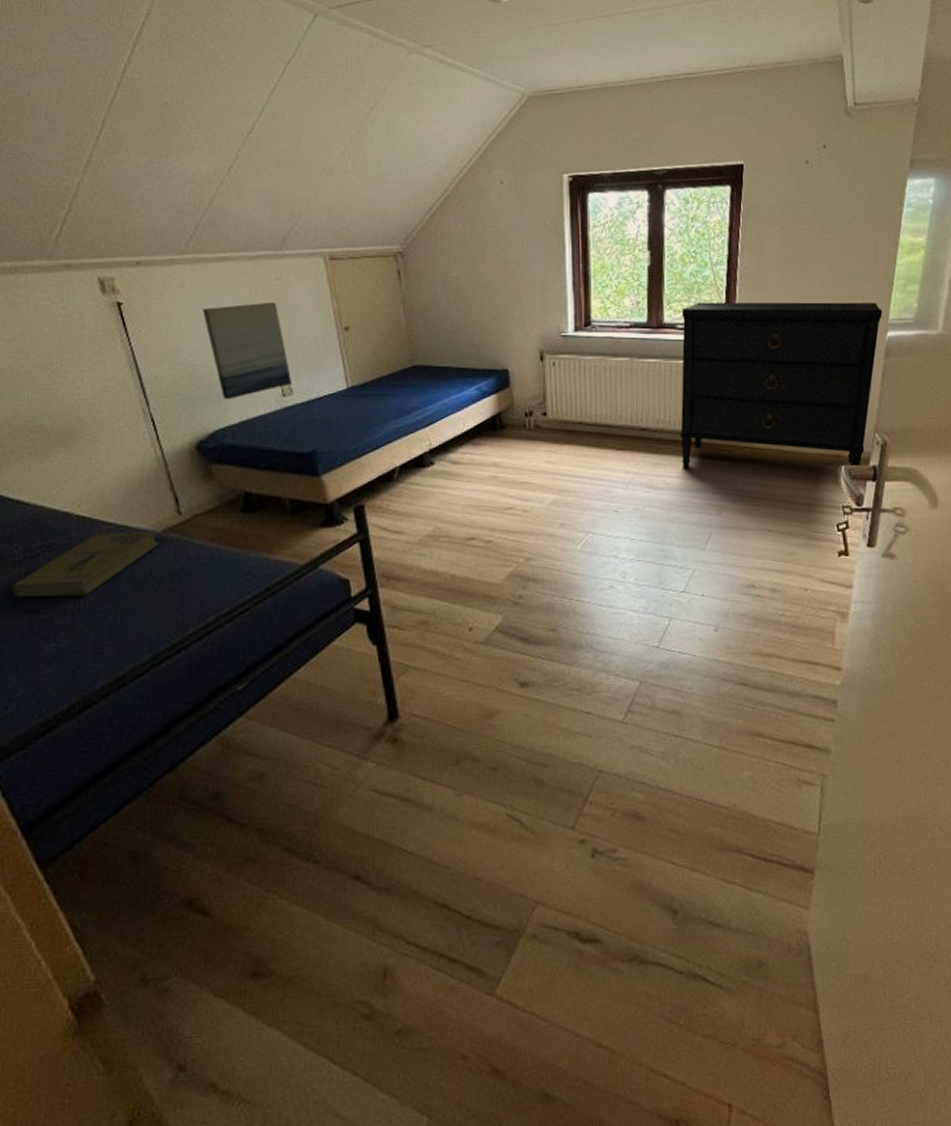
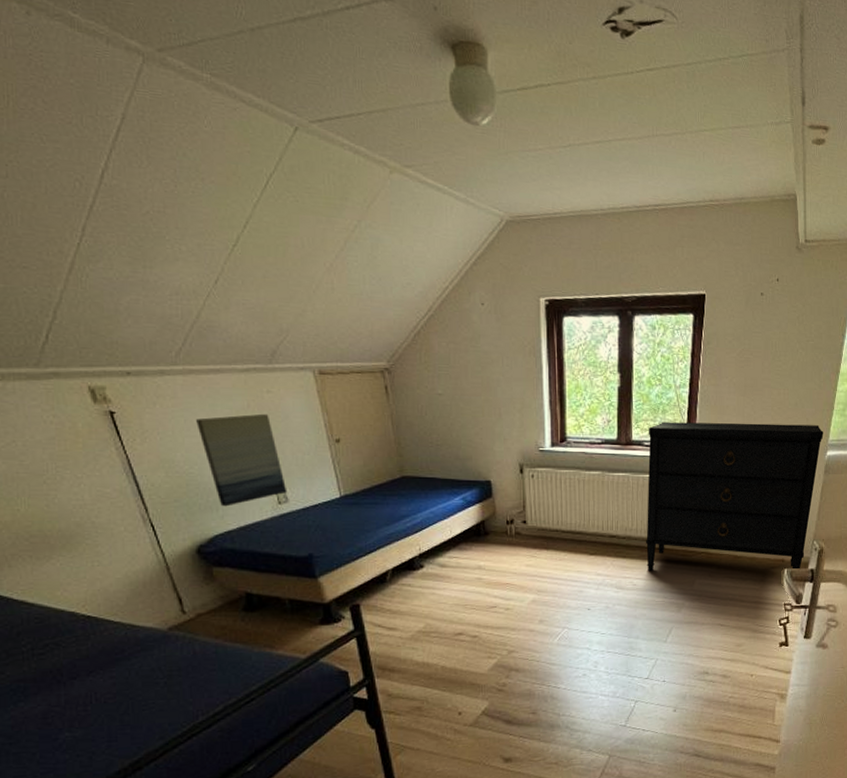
book: present [11,531,159,598] -> none [21,629,165,692]

